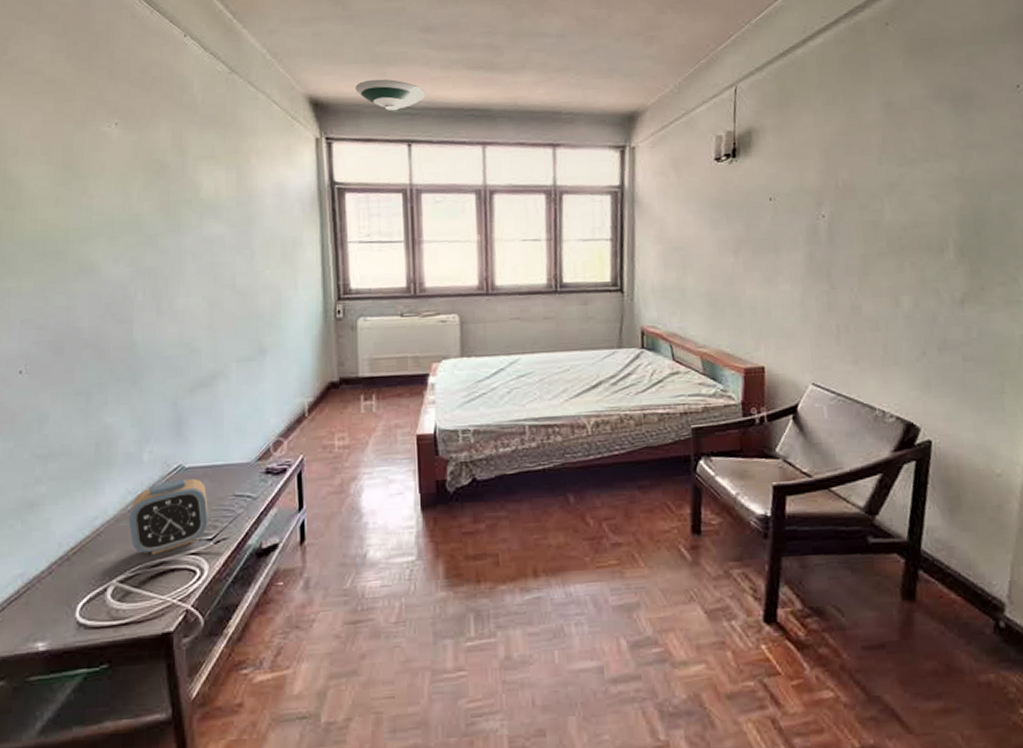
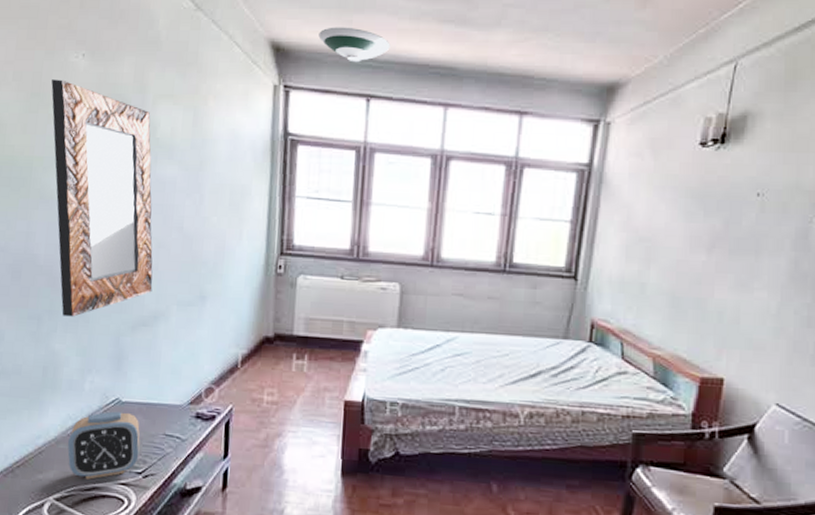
home mirror: none [84,149,209,388] -> present [51,79,153,317]

